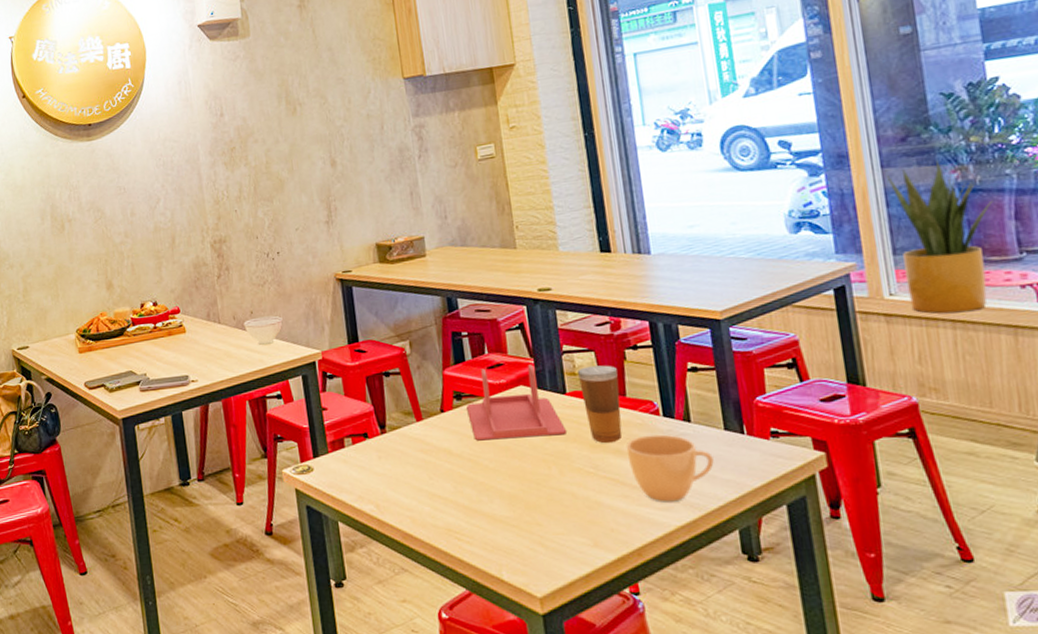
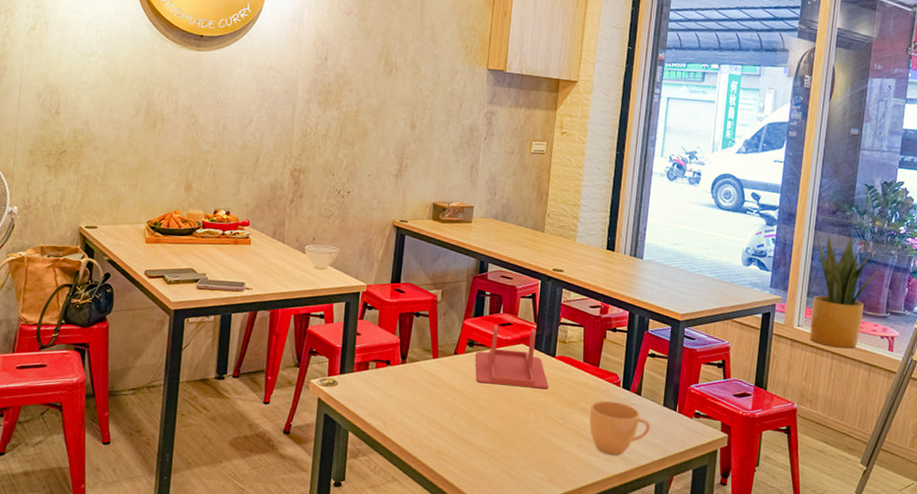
beverage cup: present [578,365,623,444] -> none [566,338,597,402]

